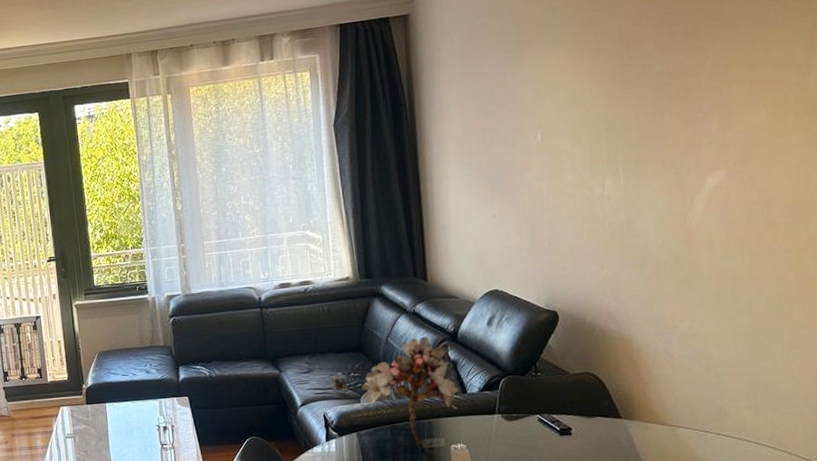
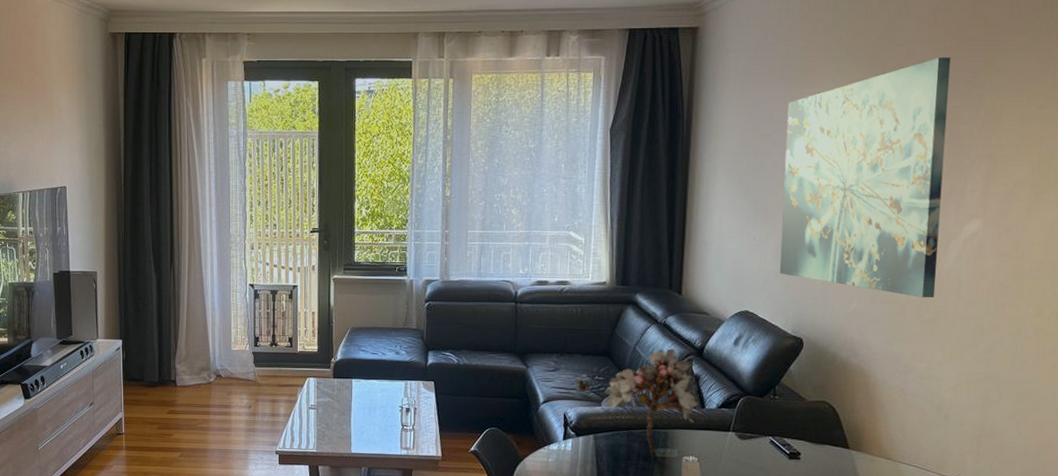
wall art: none [509,12,687,257] -> present [779,56,952,298]

